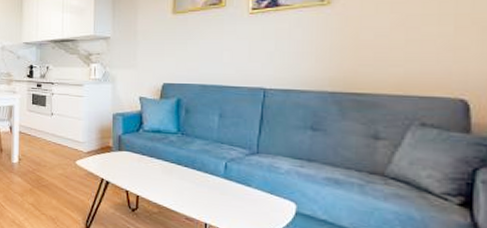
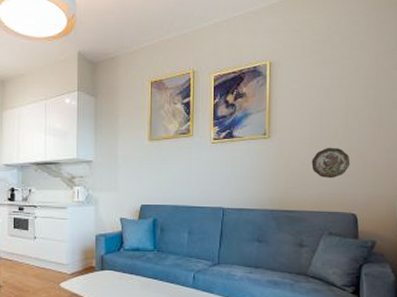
decorative plate: none [393,12,458,53] -> present [311,147,350,179]

